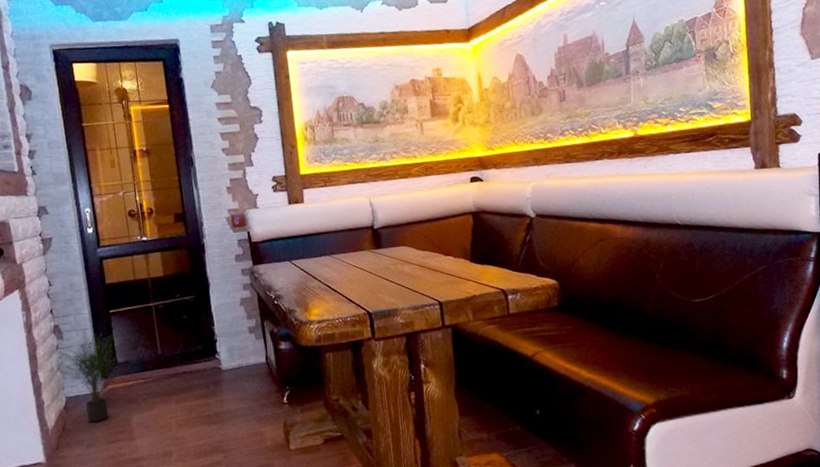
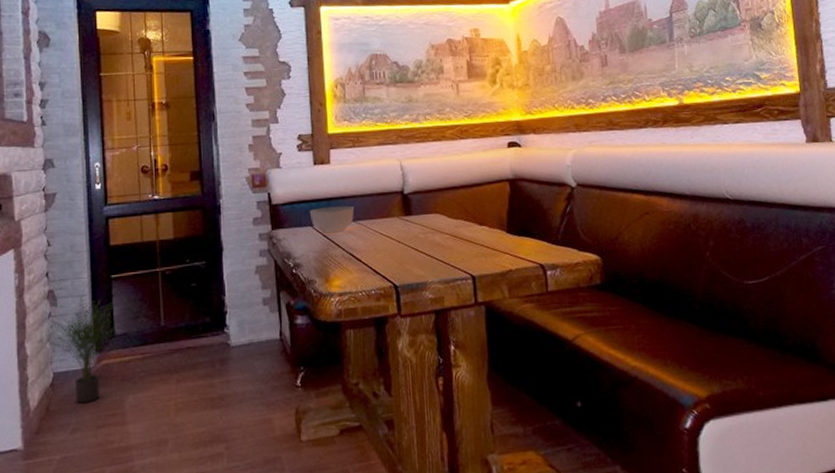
bowl: none [286,241,329,268] -> present [309,205,355,234]

